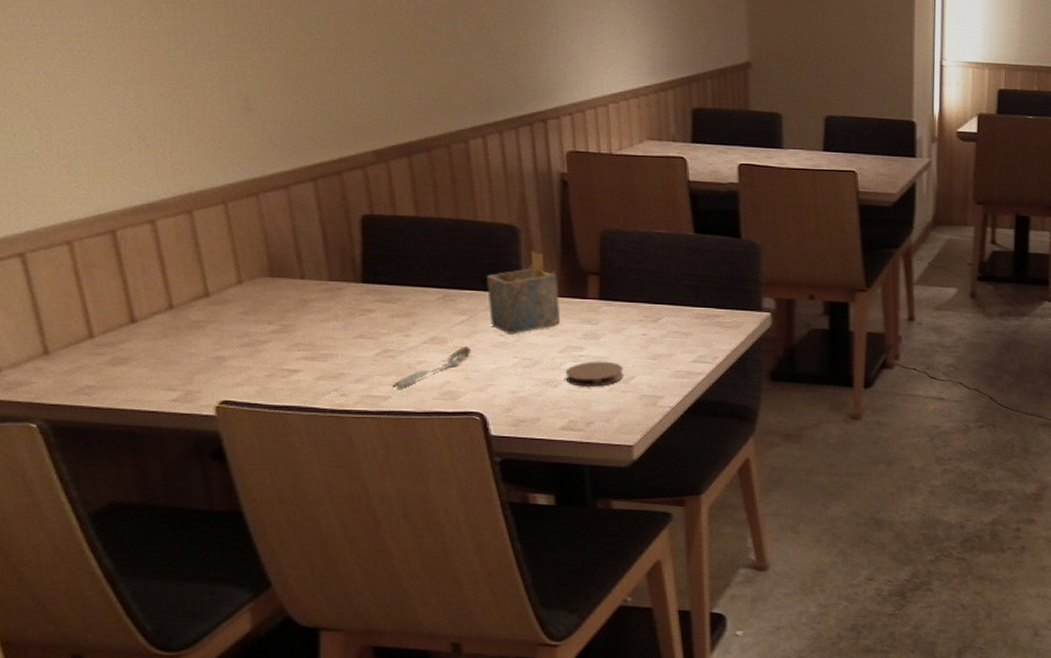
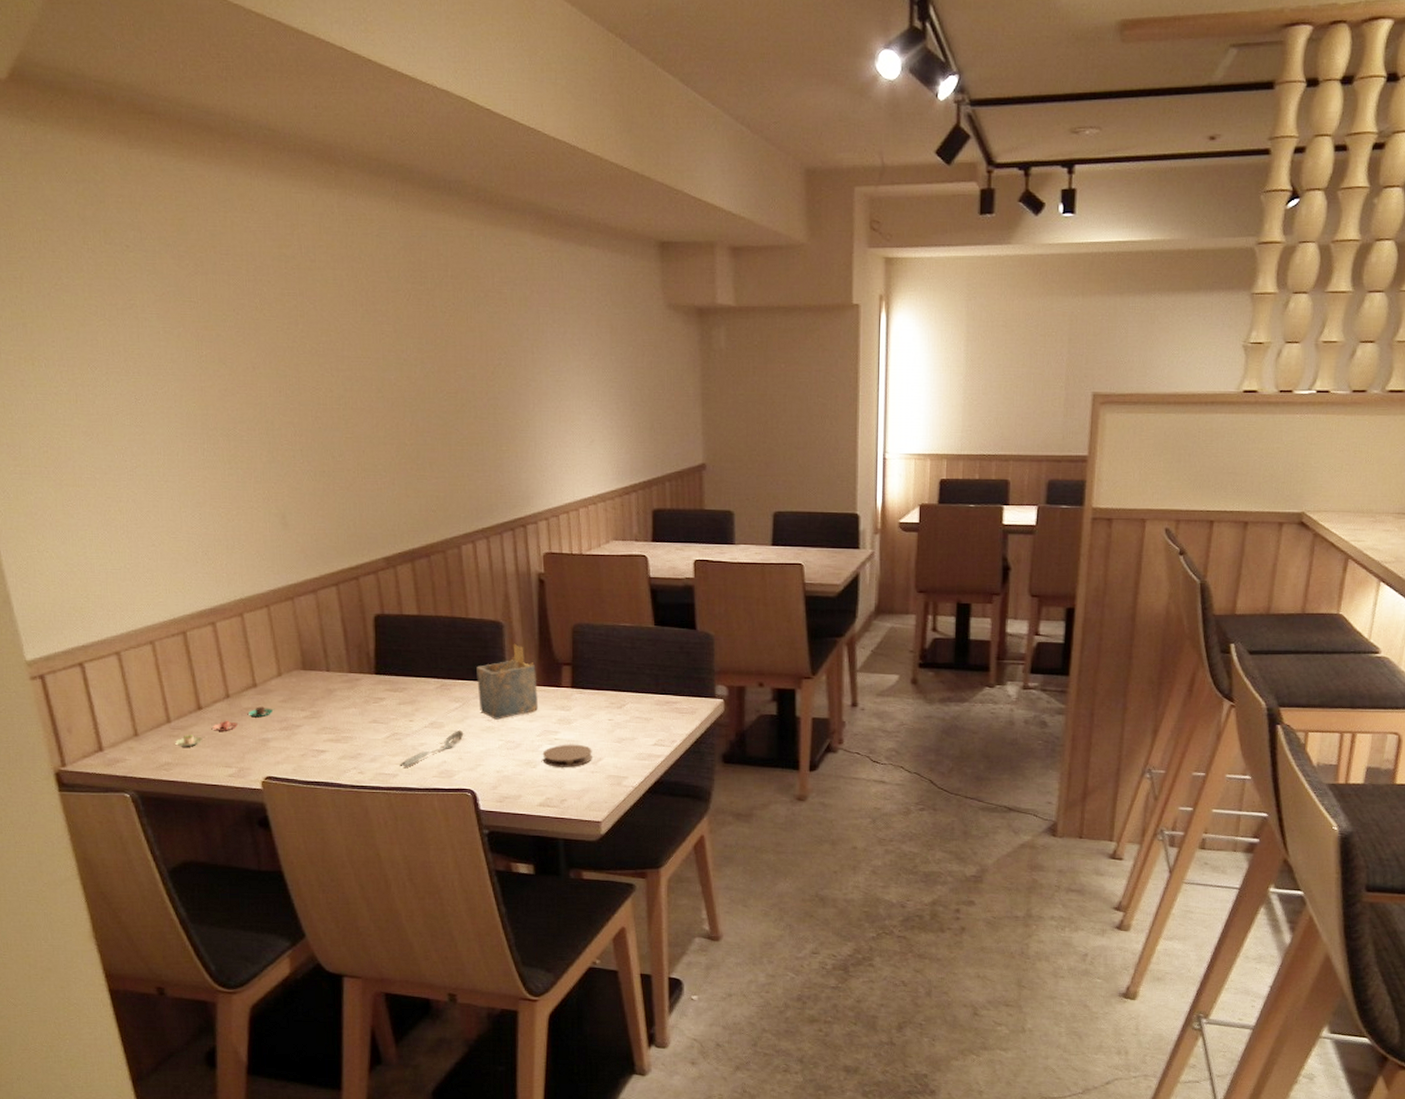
plate: none [100,319,234,367] -> present [175,706,275,747]

